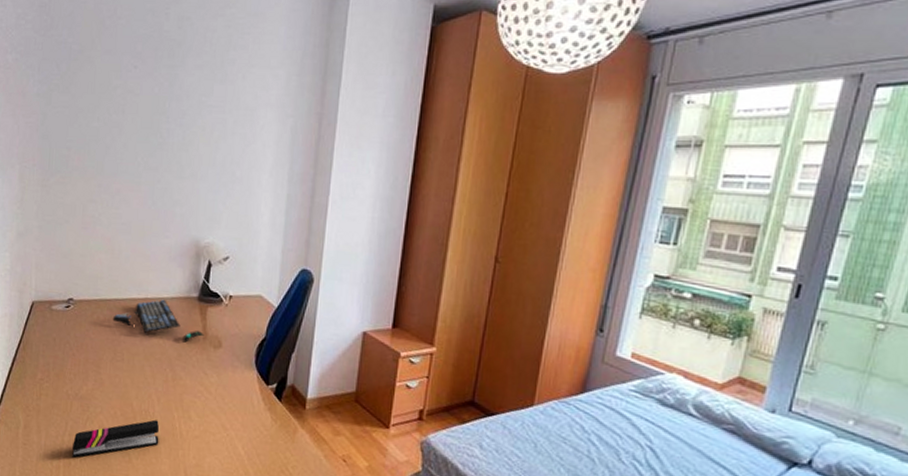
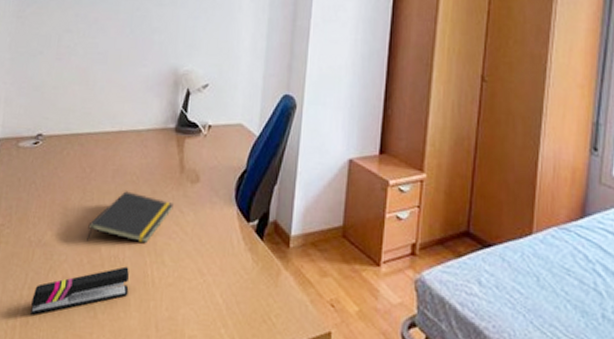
keyboard: present [112,299,204,343] -> none [83,131,181,178]
notepad: none [119,353,198,401] -> present [87,191,174,244]

